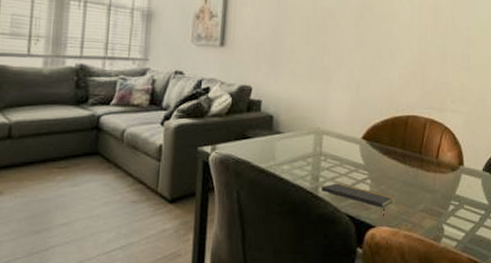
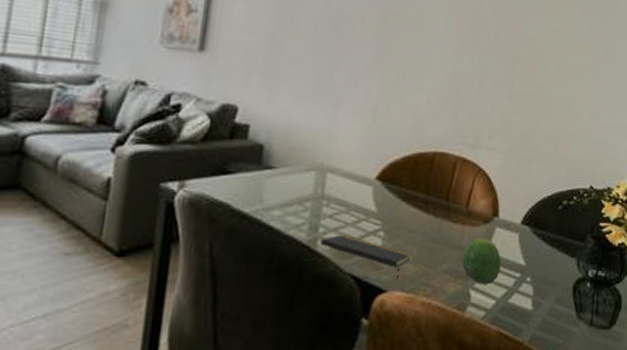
fruit: none [435,181,468,220] -> present [461,236,502,285]

